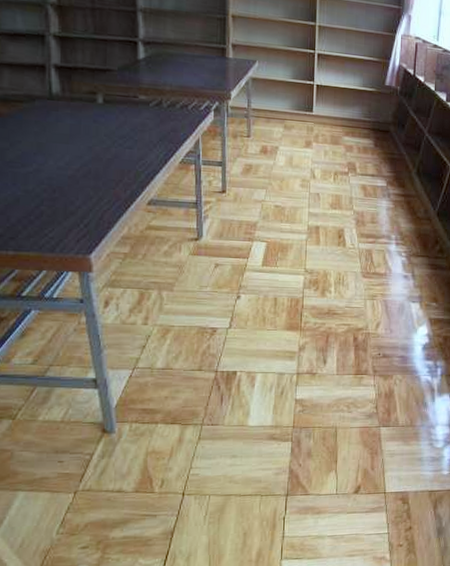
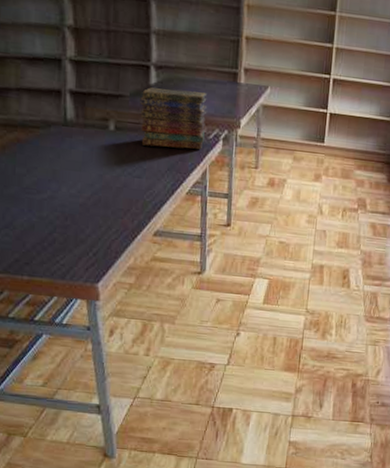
book stack: none [128,62,198,120] -> present [140,87,208,150]

